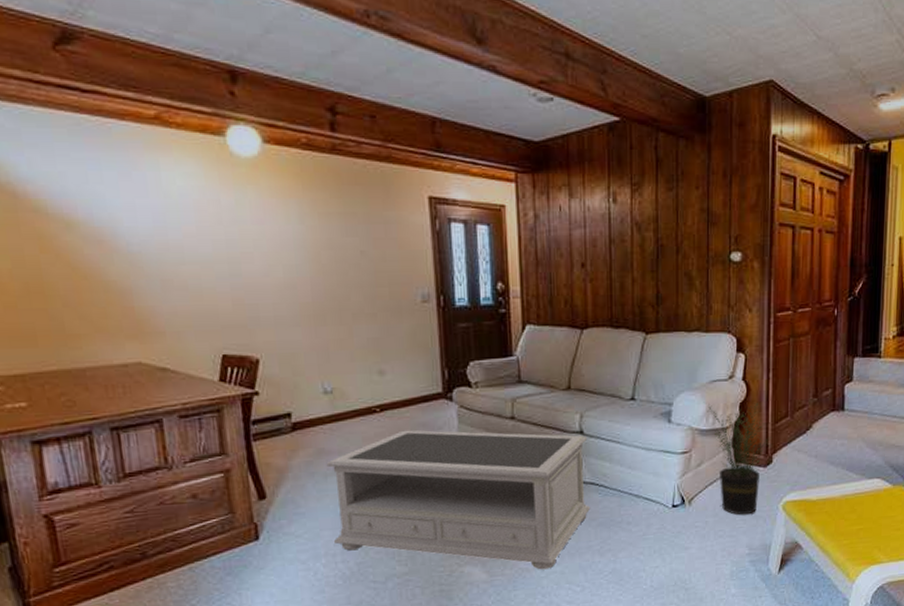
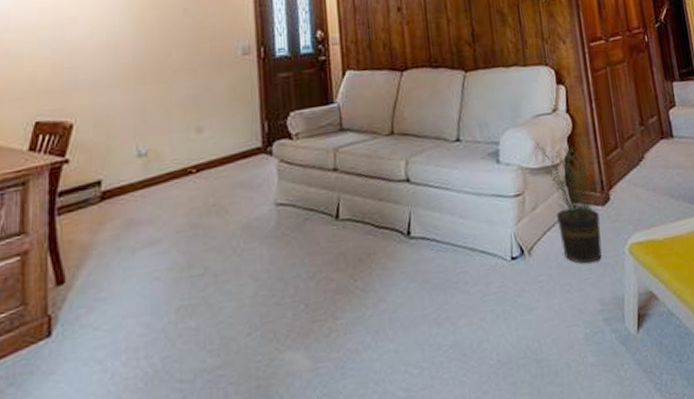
coffee table: present [326,430,591,570] -> none [135,184,424,350]

